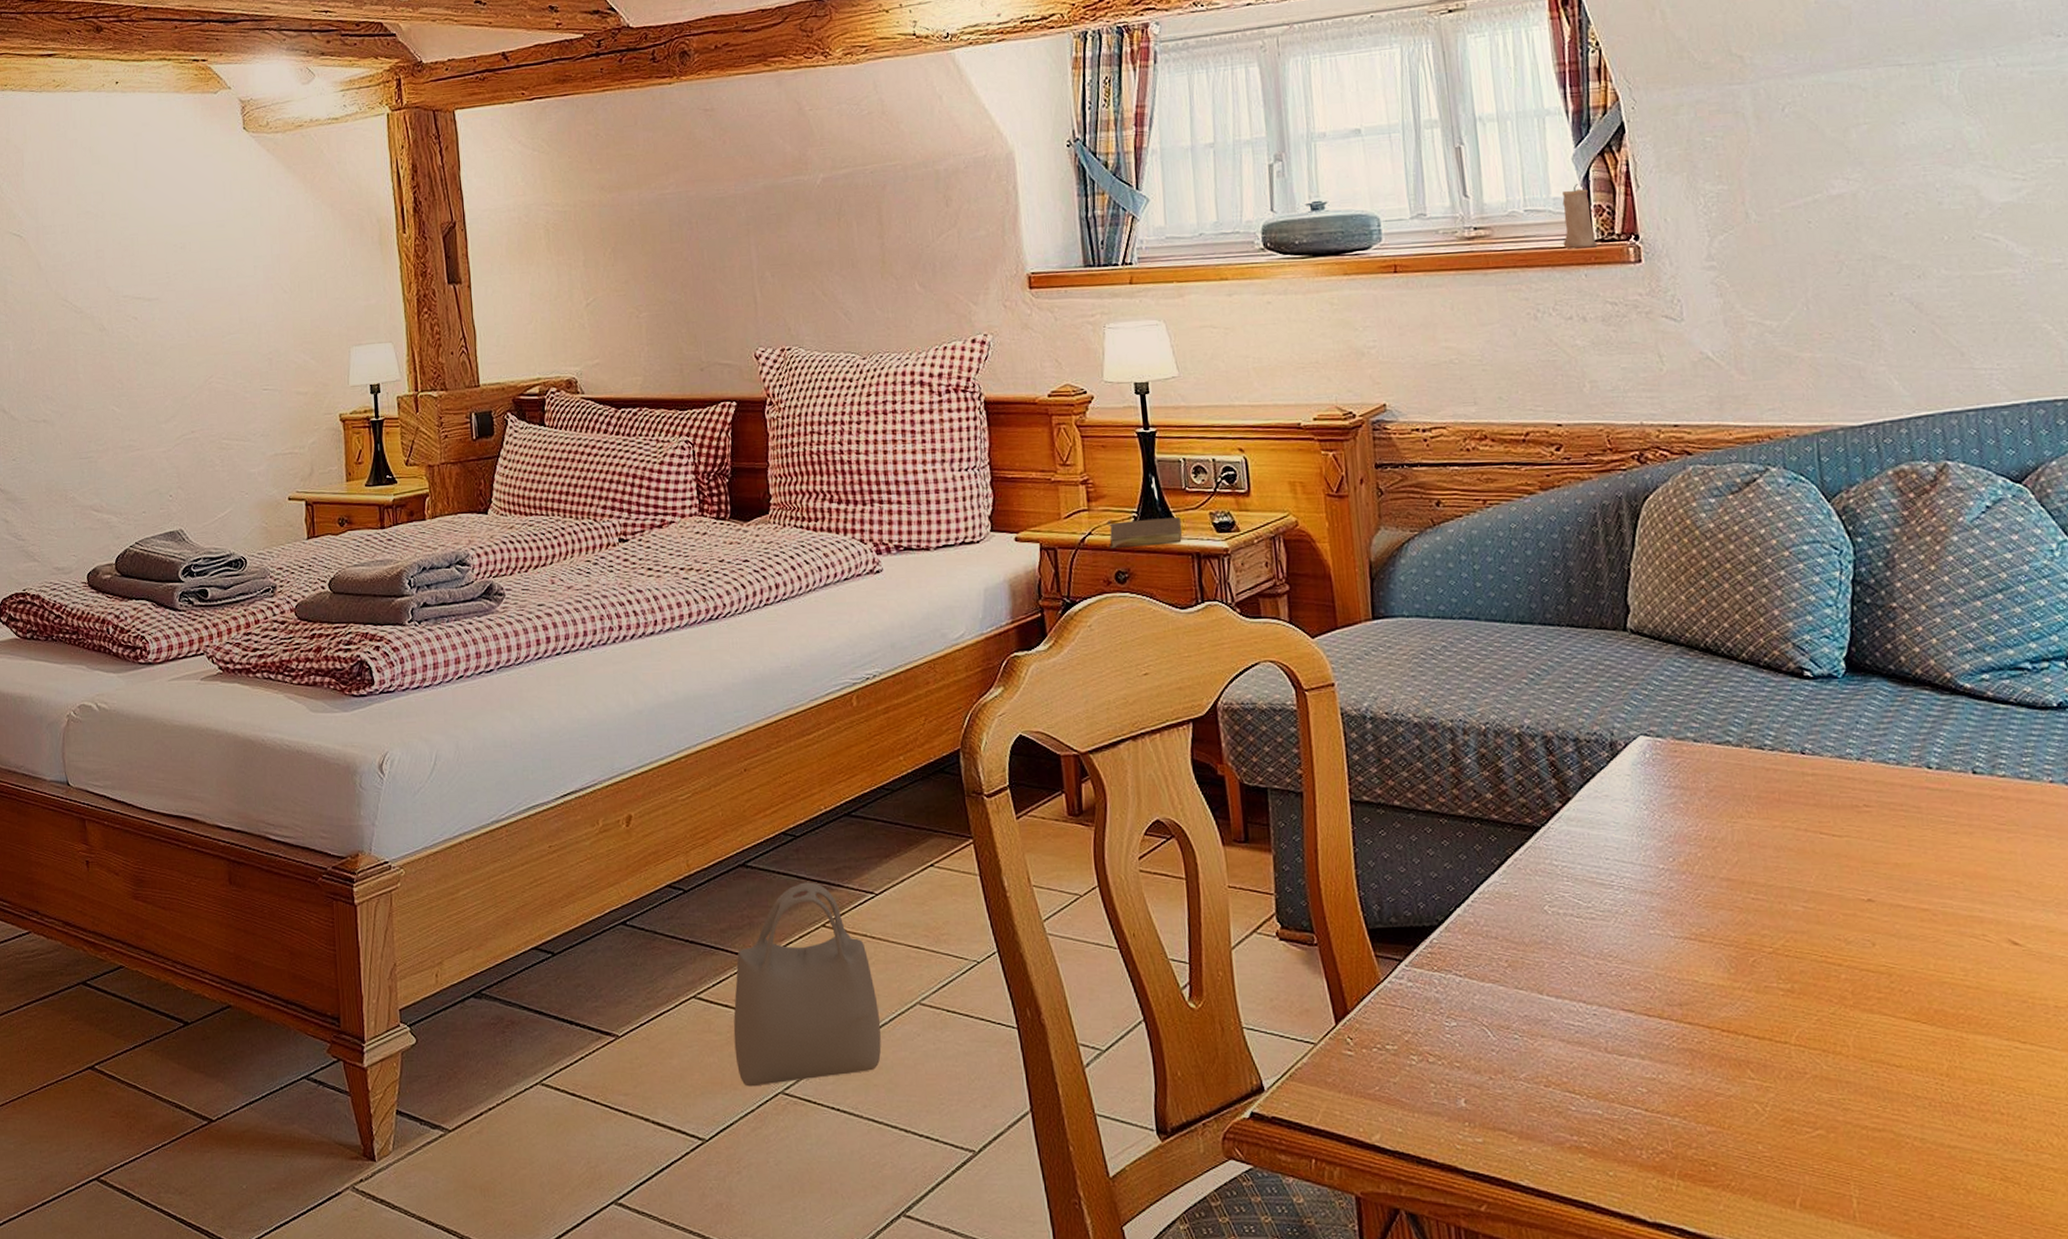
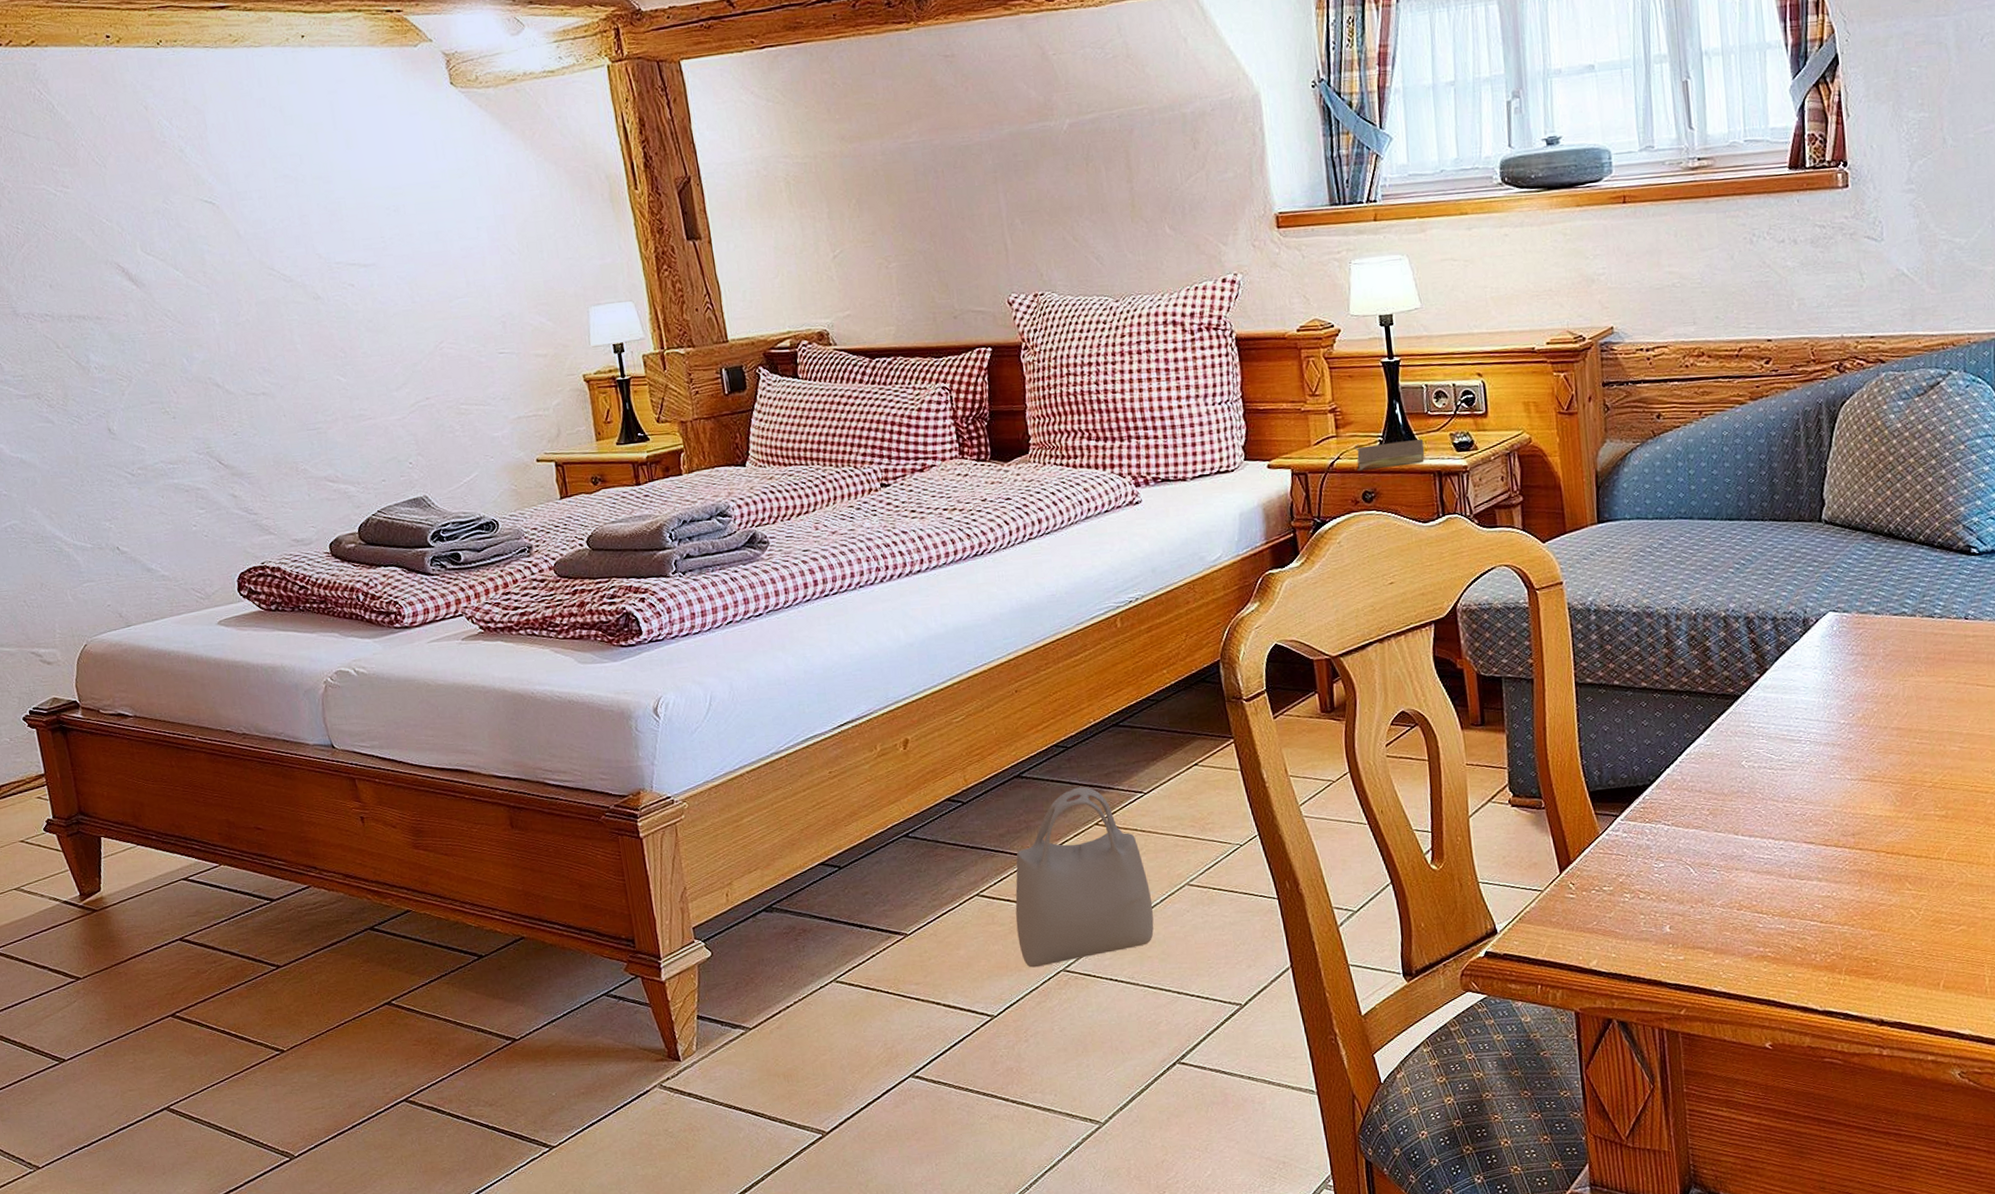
candle: present [1562,184,1598,249] -> none [1778,114,1810,177]

